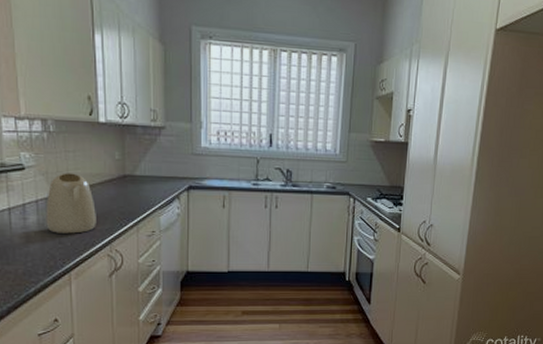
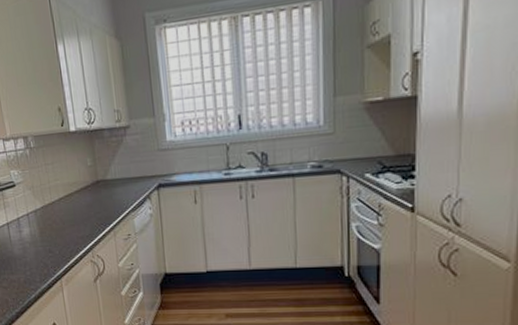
kettle: present [45,173,96,234] -> none [35,184,78,243]

